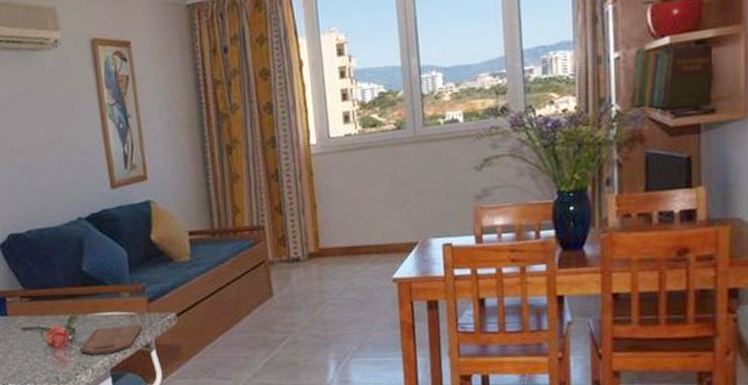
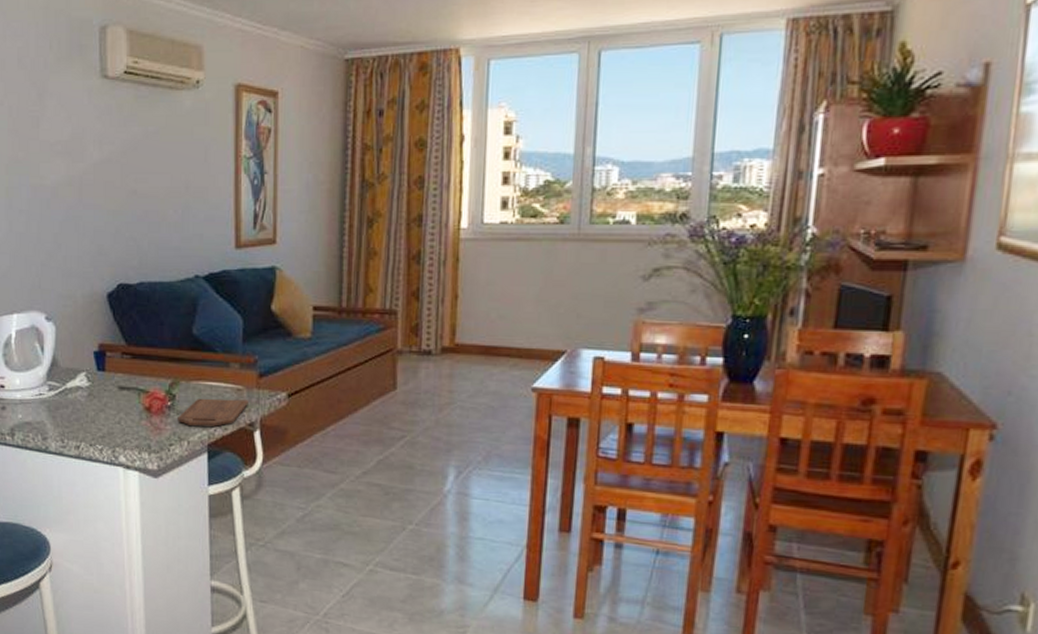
books: present [630,41,715,110] -> none [829,163,936,242]

